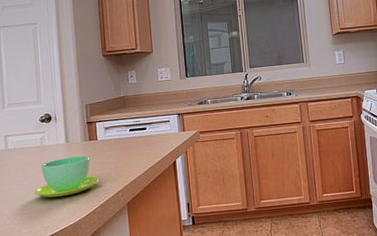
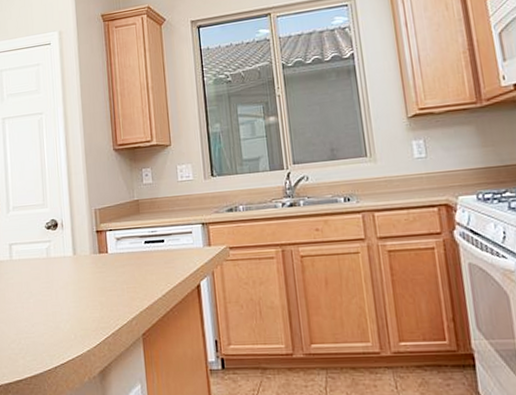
cup: present [35,155,99,198] -> none [40,271,110,321]

